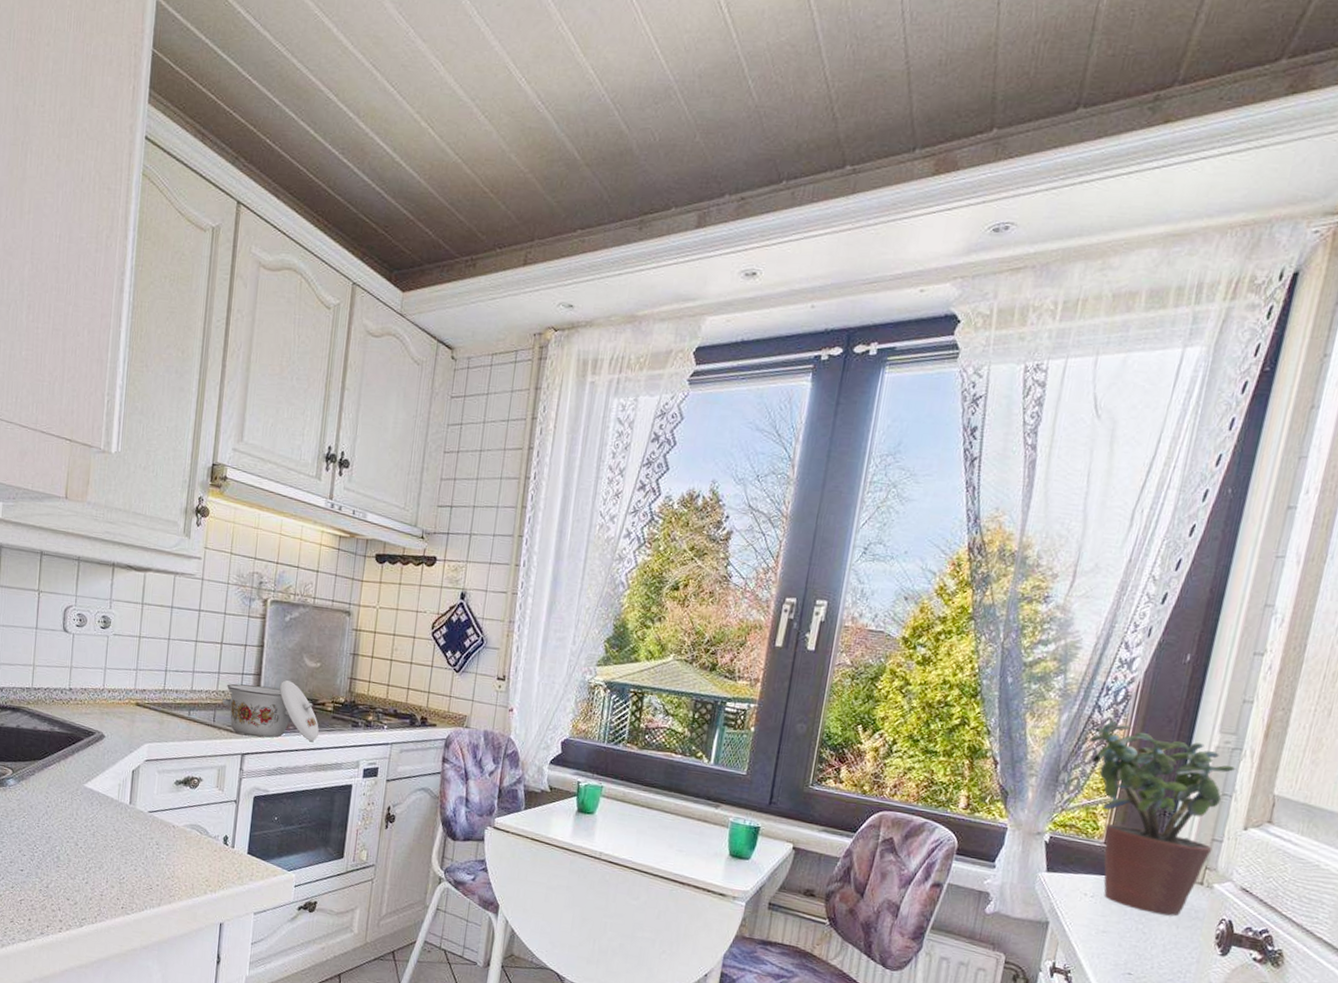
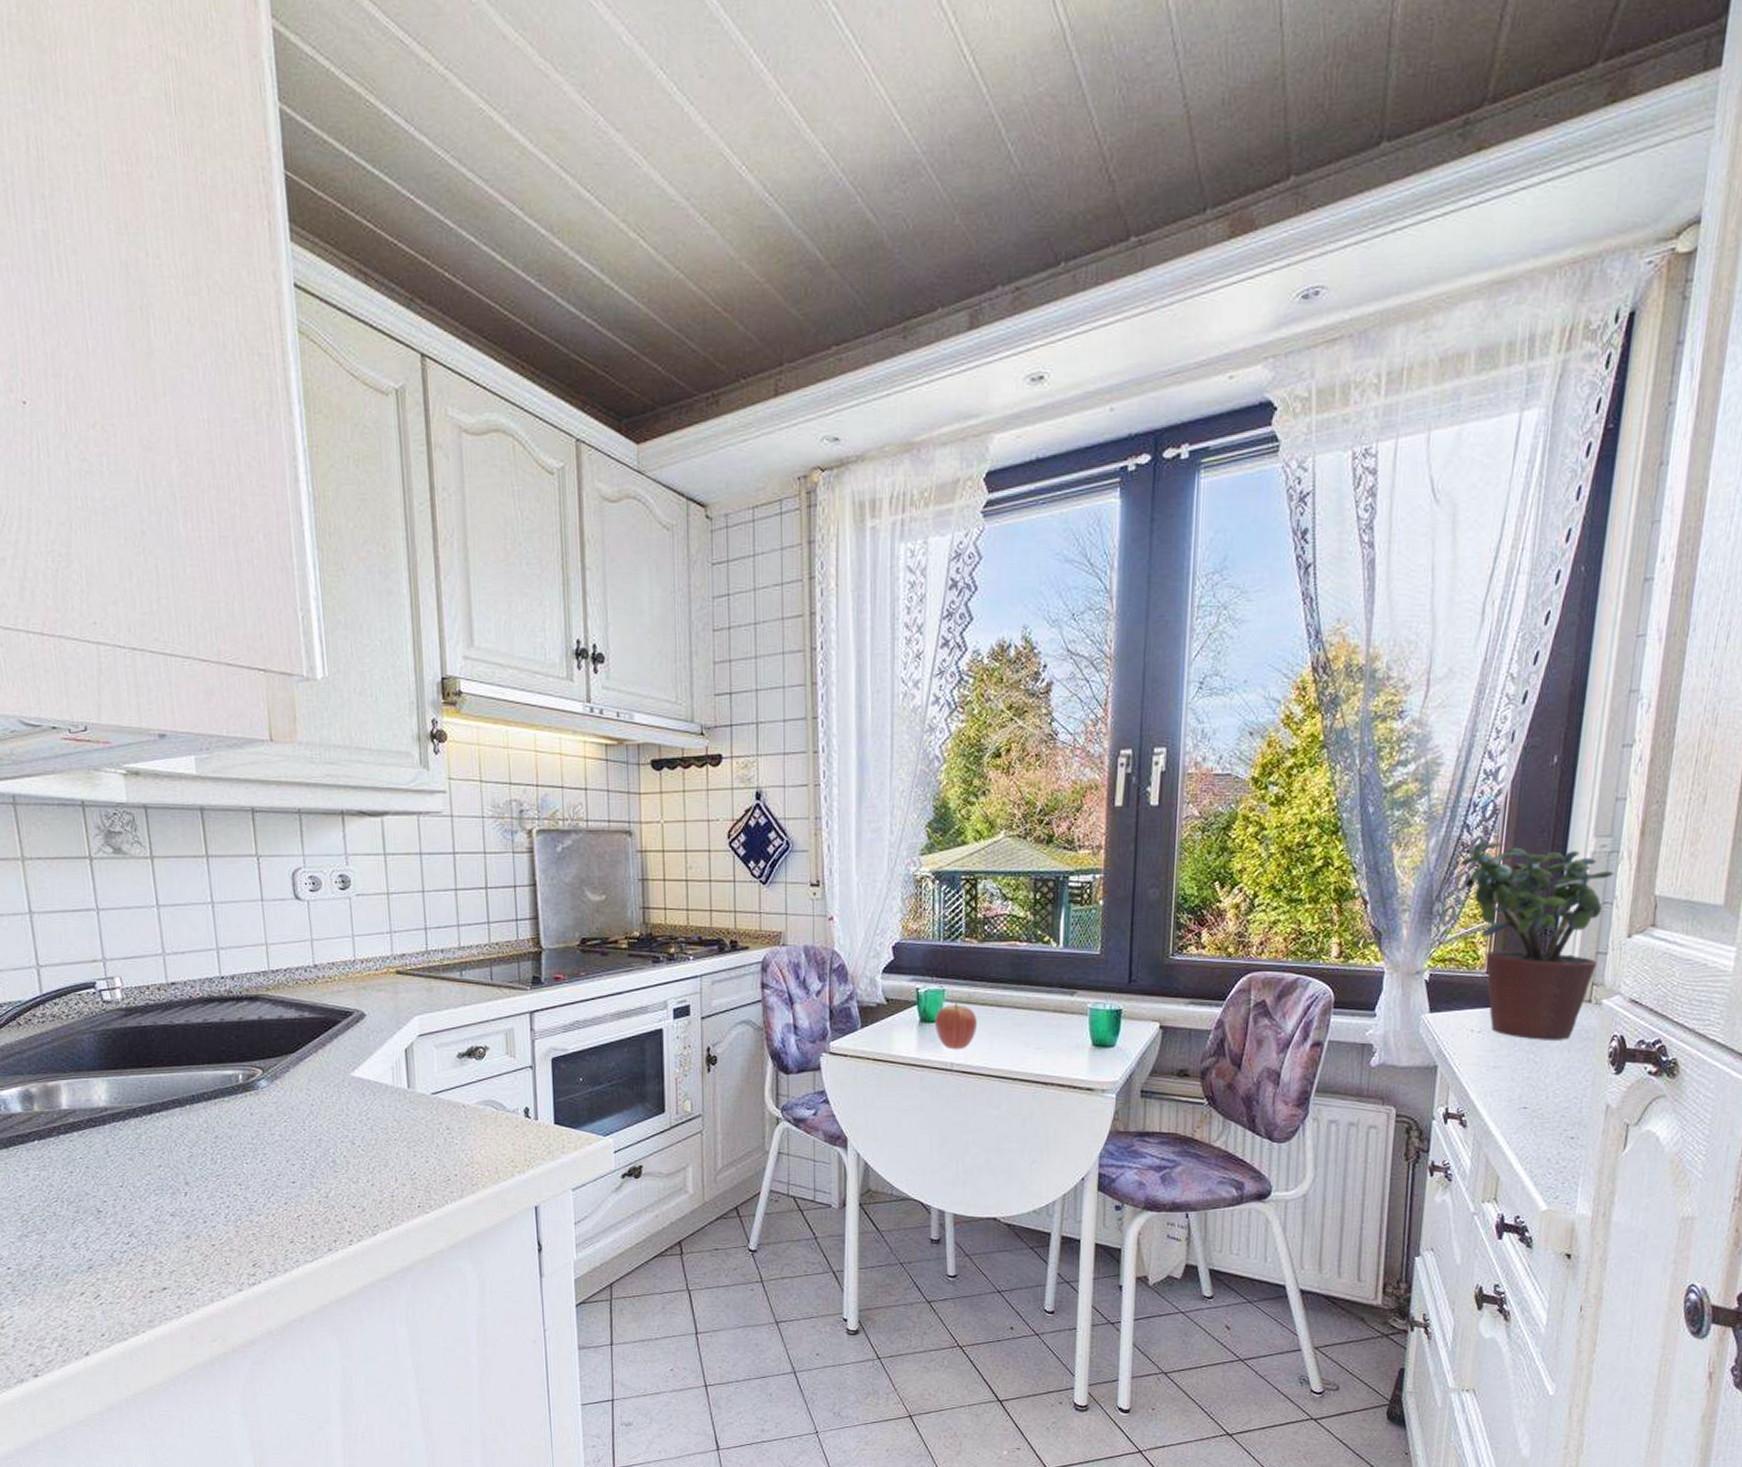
cooking pot: present [222,680,319,741] -> none [497,920,615,989]
fruit: none [589,799,628,842] -> present [934,1003,977,1050]

